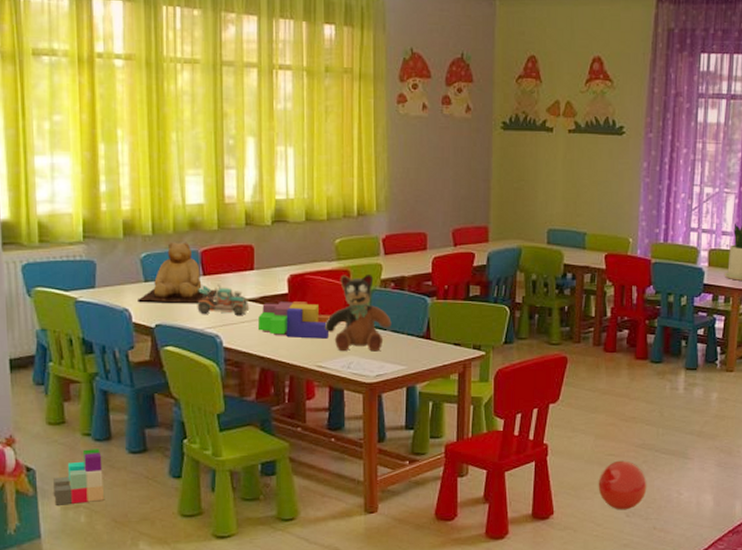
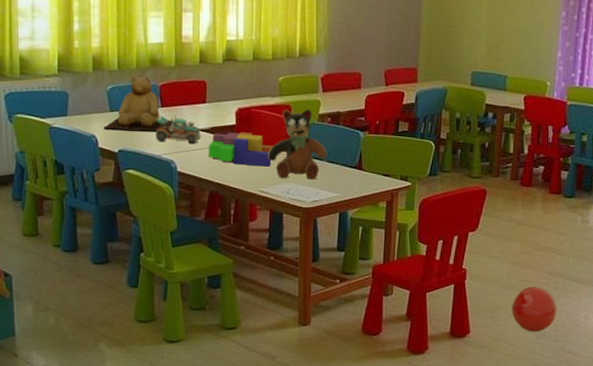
toy blocks: present [53,449,104,505] -> none [27,259,70,308]

